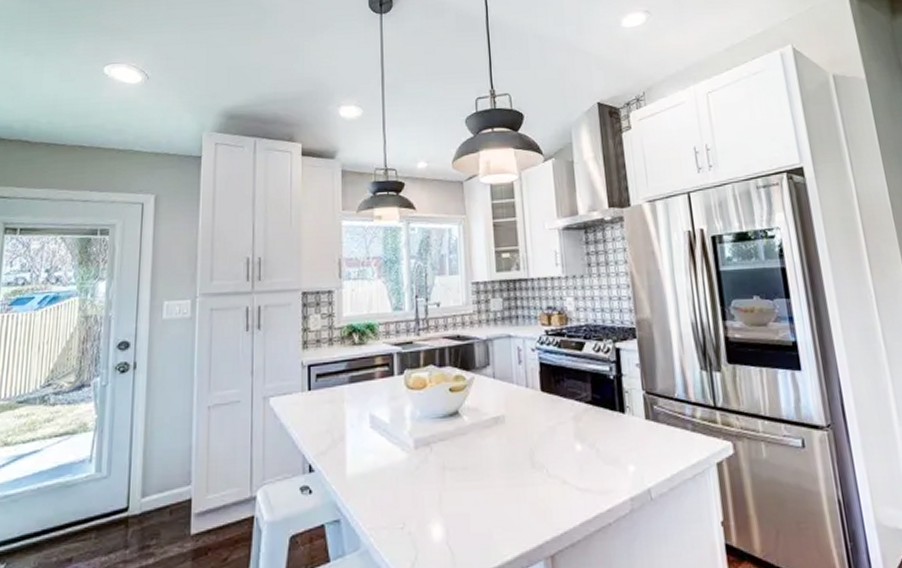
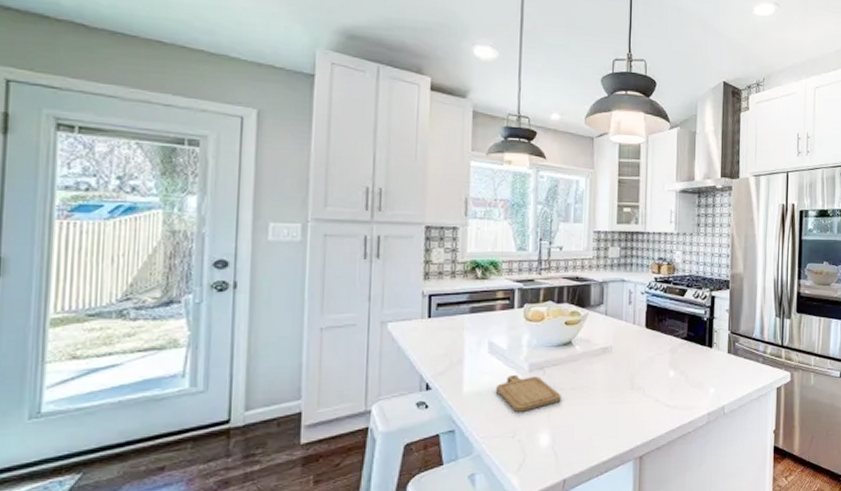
chopping board: none [381,452,452,498] -> present [496,374,561,412]

